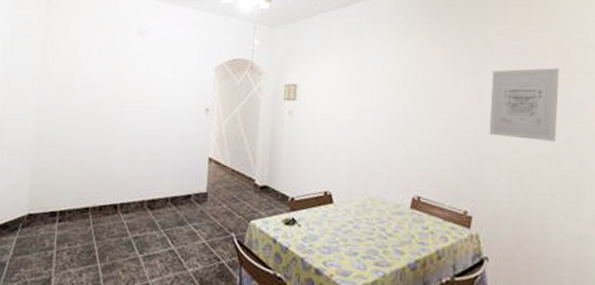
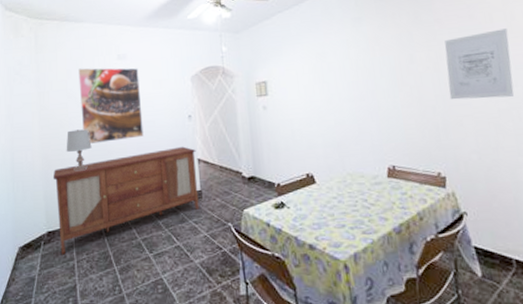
sideboard: none [39,141,209,242] -> present [52,146,199,255]
lamp: none [63,105,94,152] -> present [66,129,92,172]
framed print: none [86,38,159,125] -> present [78,68,144,144]

